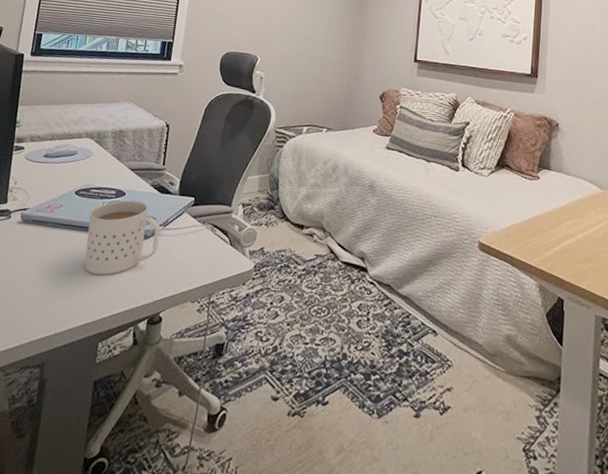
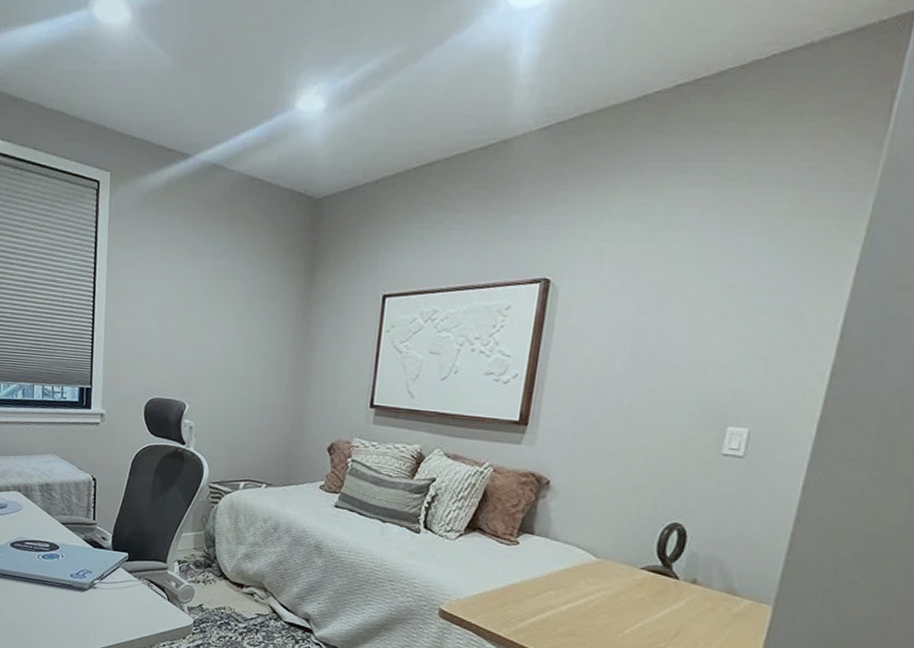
mug: present [84,200,161,275] -> none [27,553,97,623]

